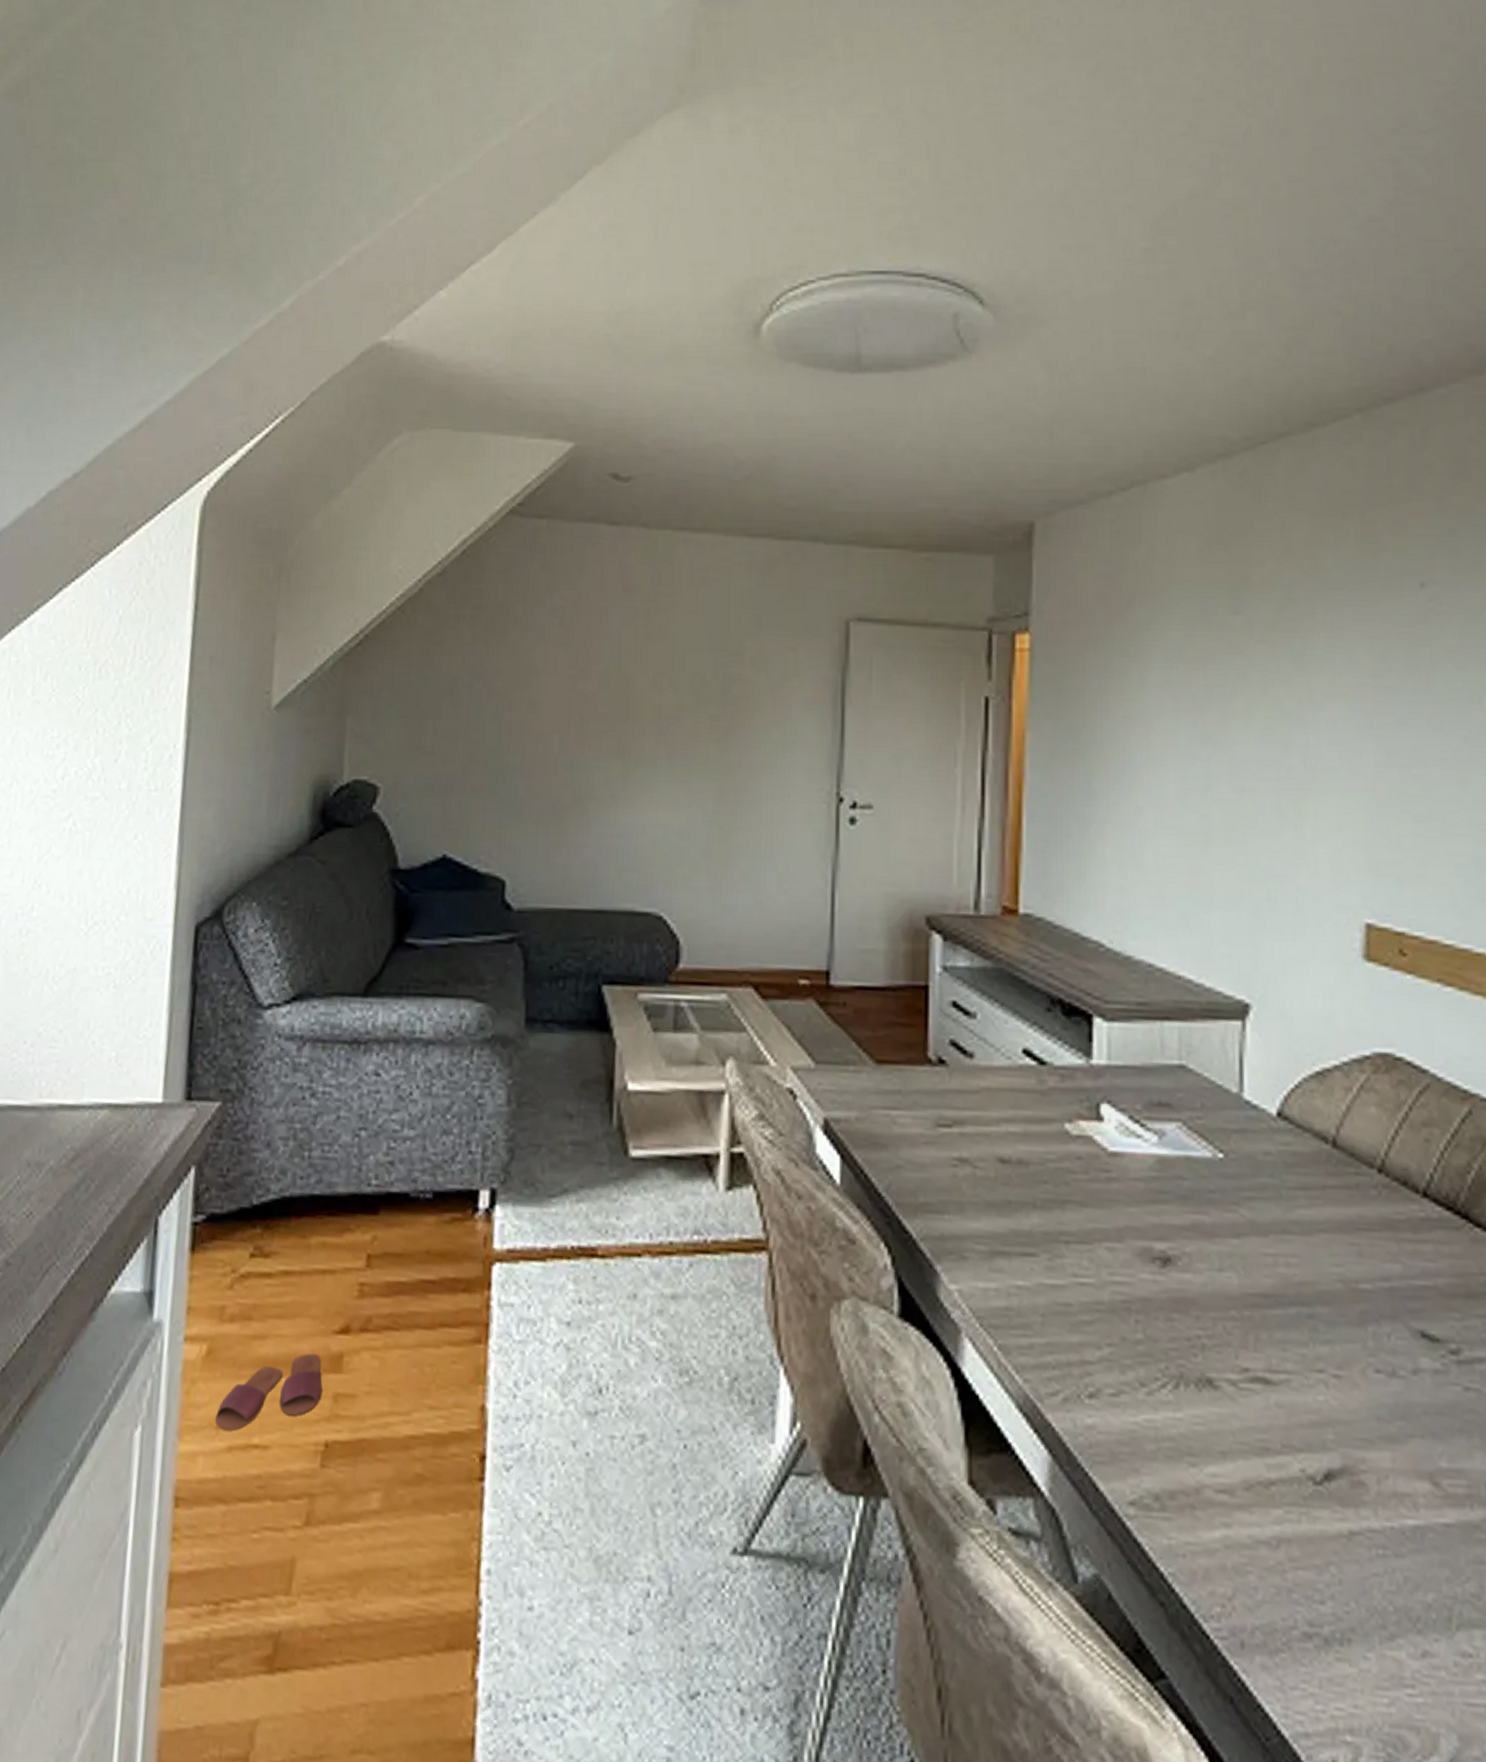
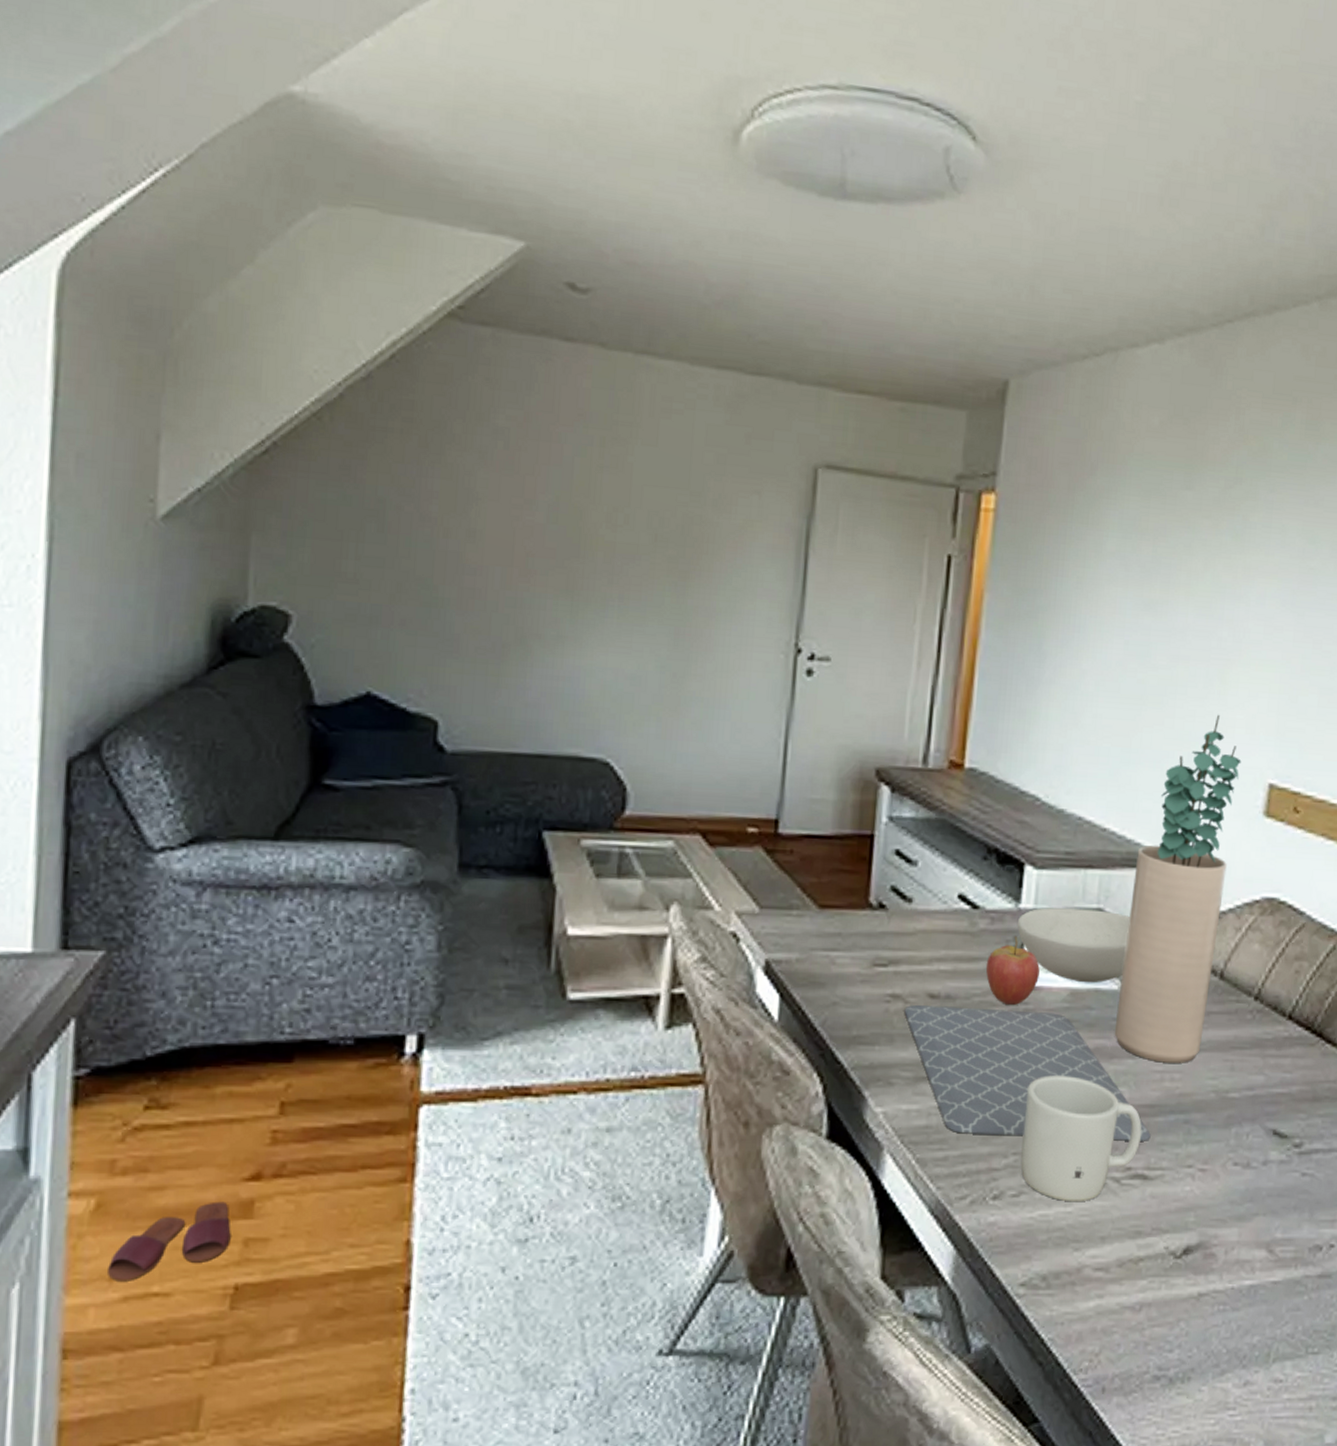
placemat: none [973,1170,1269,1338] -> present [904,1005,1151,1141]
fruit: none [1059,1095,1120,1173] -> present [985,936,1040,1005]
bowl: none [1090,1064,1219,1150] -> present [1017,907,1131,983]
mug: none [1117,1255,1258,1407] -> present [1021,1075,1142,1202]
vase: none [1212,848,1330,1246] -> present [1114,714,1242,1063]

